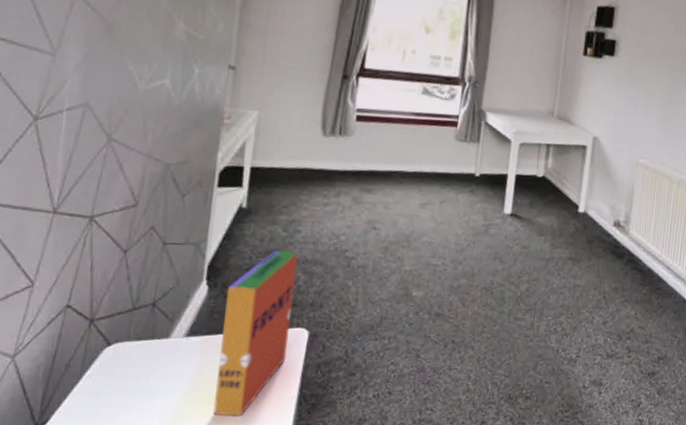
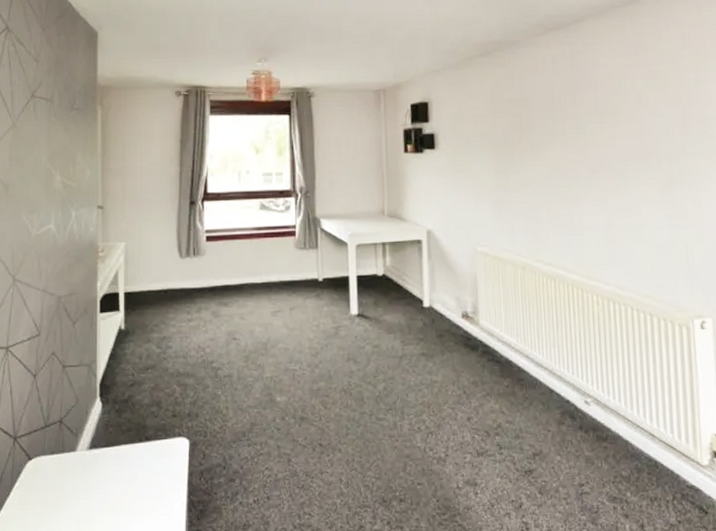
book: present [213,250,298,417] -> none [118,365,172,523]

